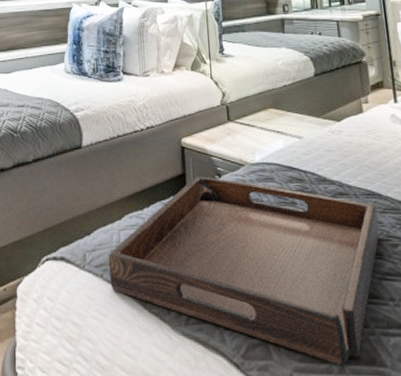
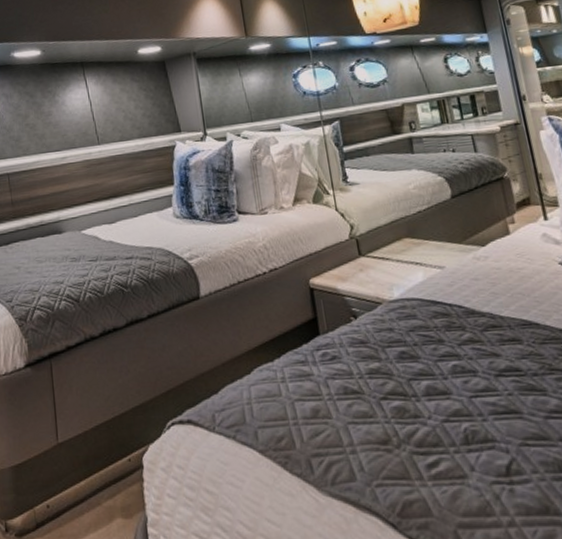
serving tray: present [108,176,380,366] -> none [239,318,541,518]

